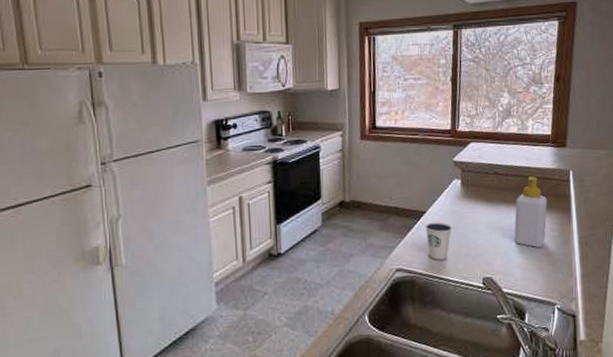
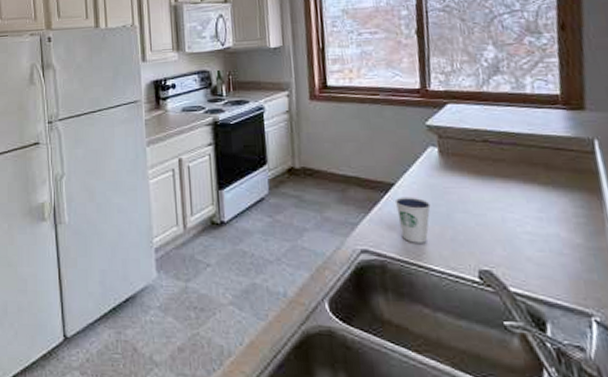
soap bottle: present [514,176,548,248] -> none [517,146,567,238]

